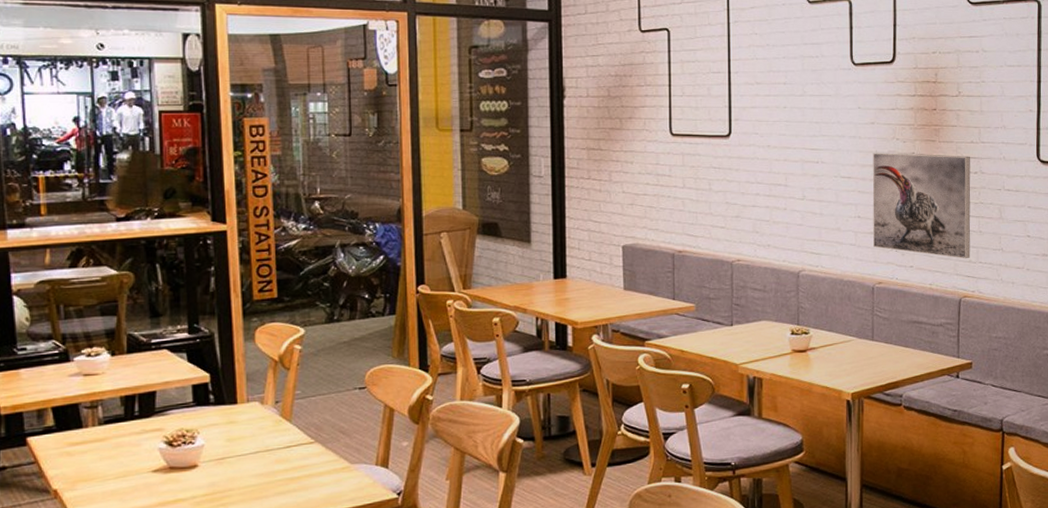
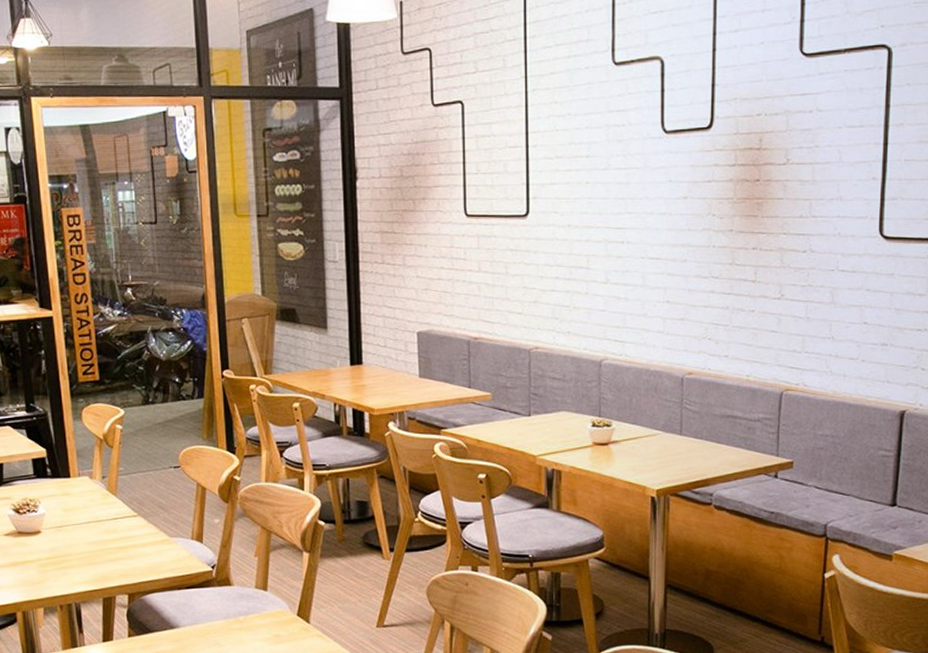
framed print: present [872,153,971,259] -> none [684,230,798,349]

